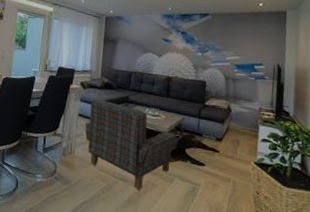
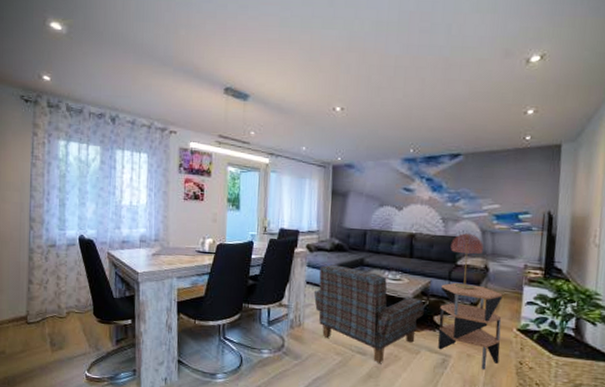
side table: none [189,120,242,198] -> present [438,282,503,370]
table lamp: none [200,78,227,127] -> present [451,233,483,290]

